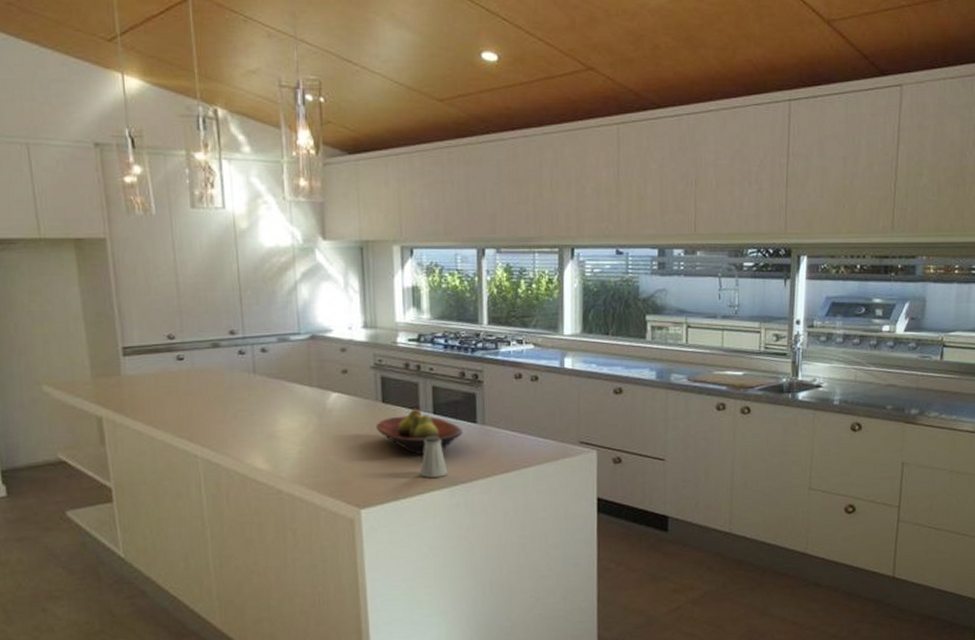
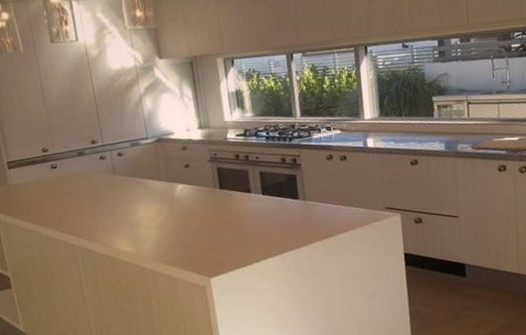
fruit bowl: present [375,408,463,455] -> none [216,191,288,230]
saltshaker: present [420,436,448,477] -> none [255,213,279,248]

